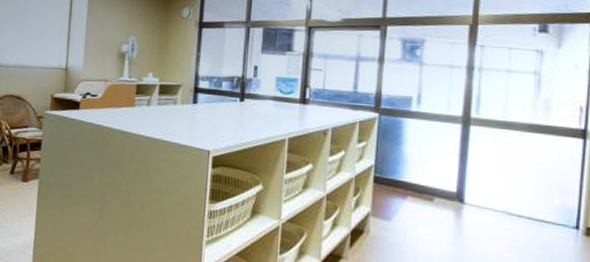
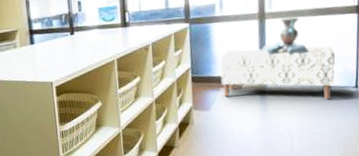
bench: none [409,153,552,237] -> present [220,46,335,100]
decorative urn: none [462,127,521,176] -> present [261,16,310,55]

